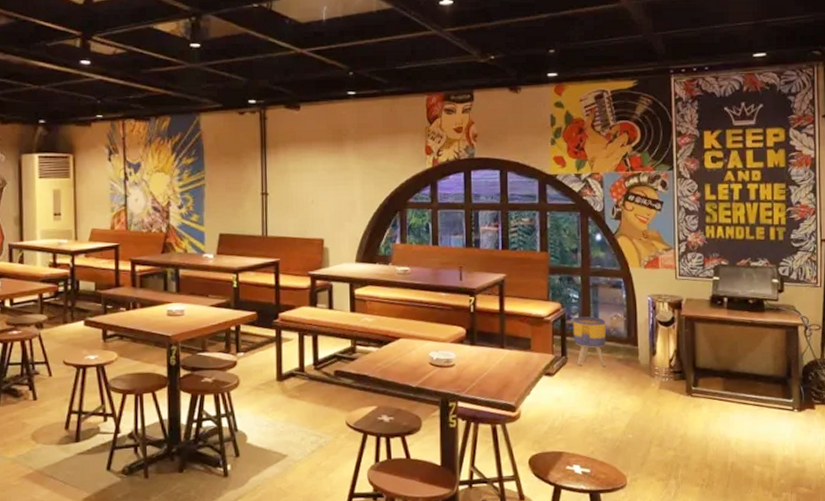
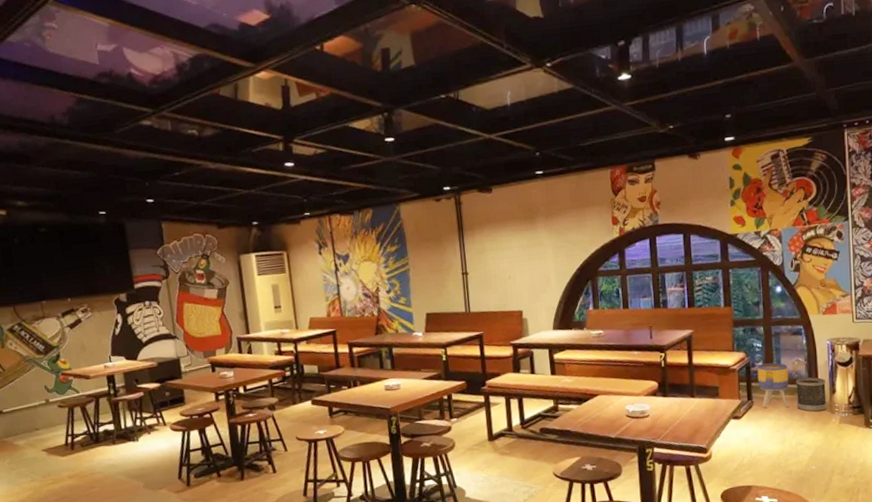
wastebasket: none [614,335,646,374] -> present [796,377,827,412]

